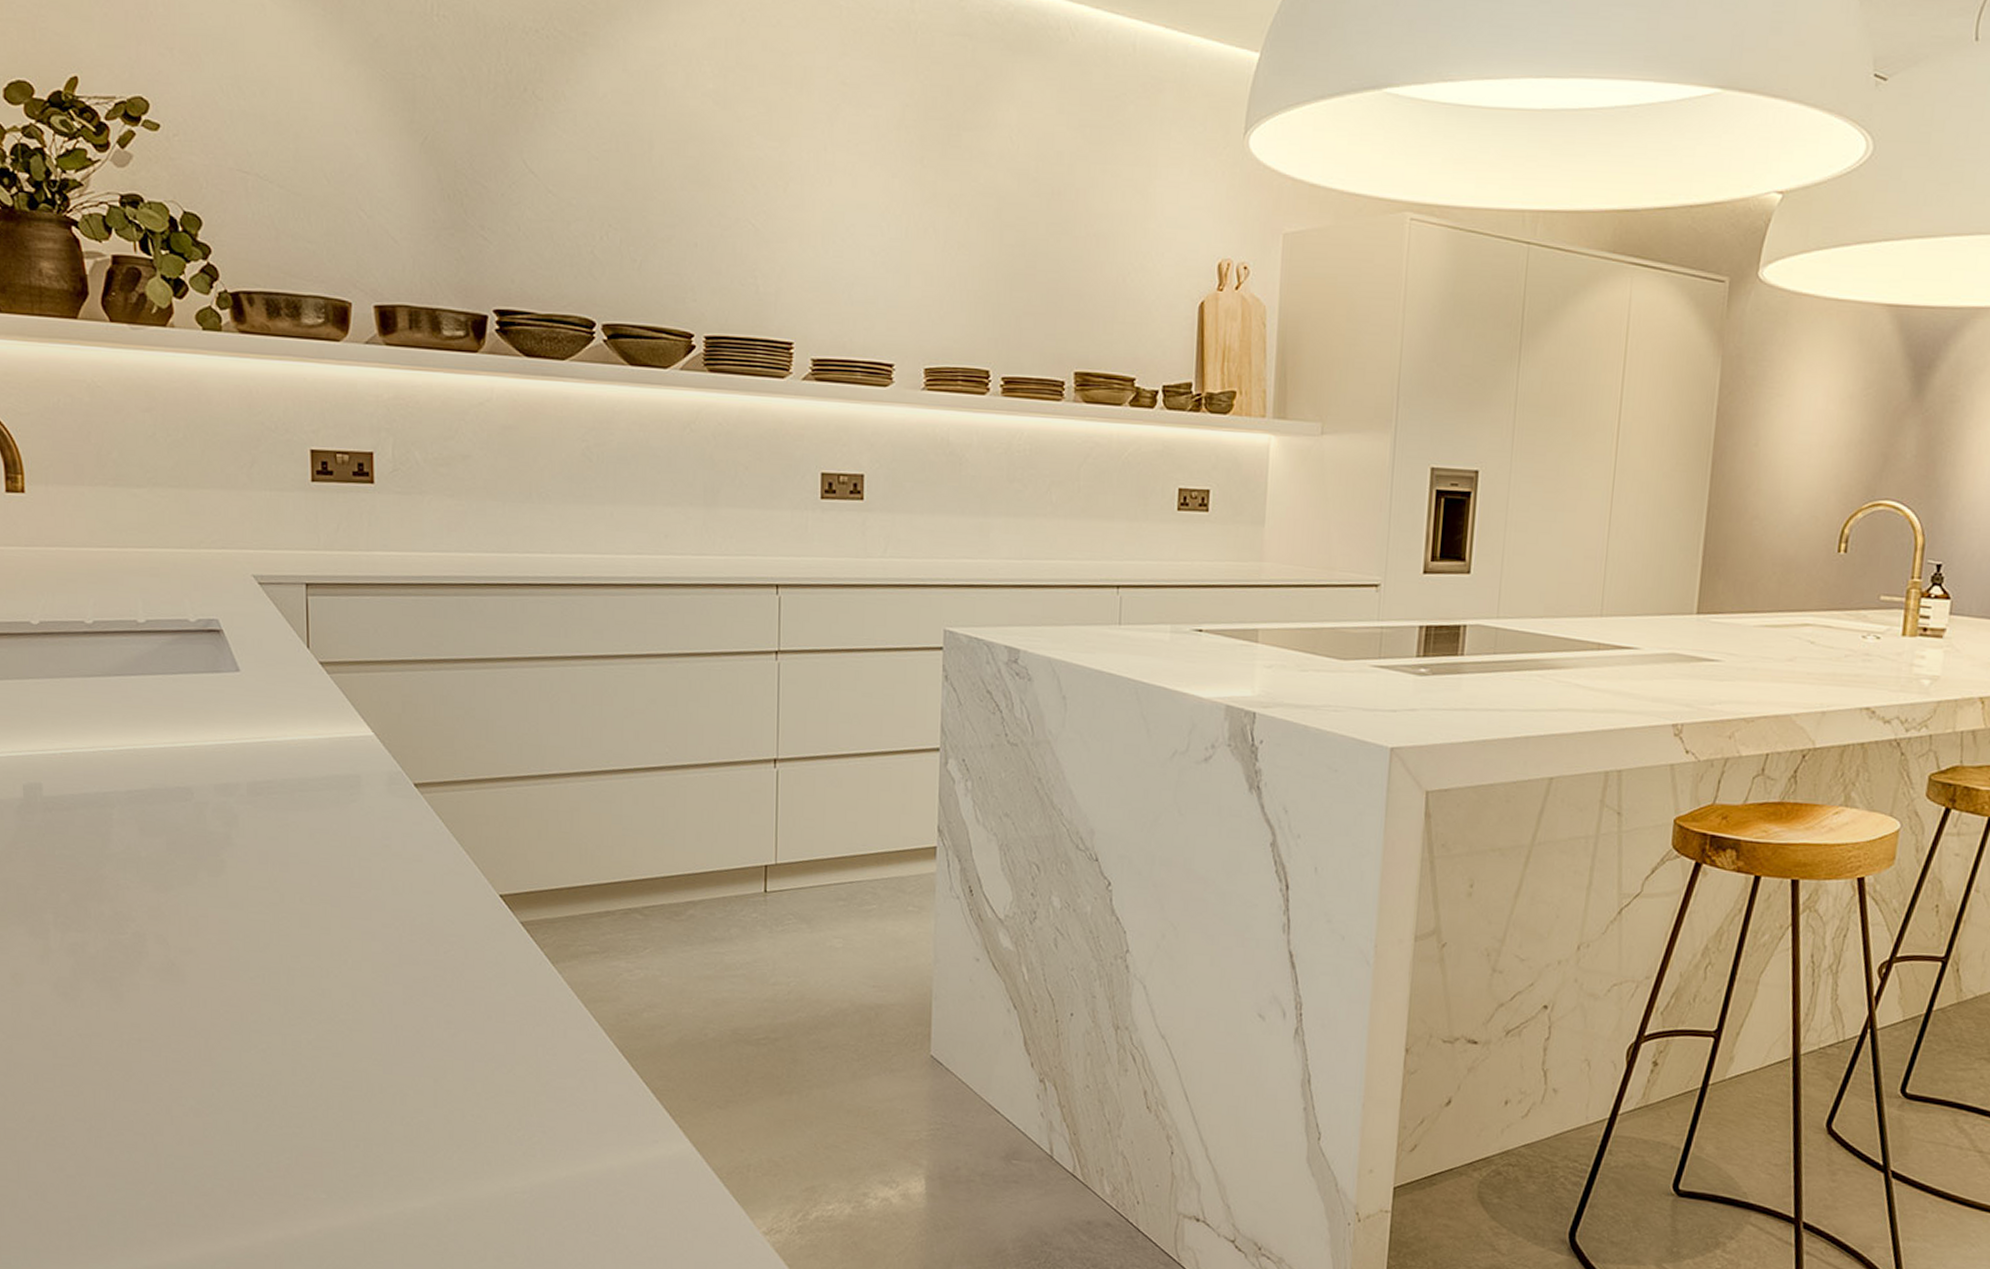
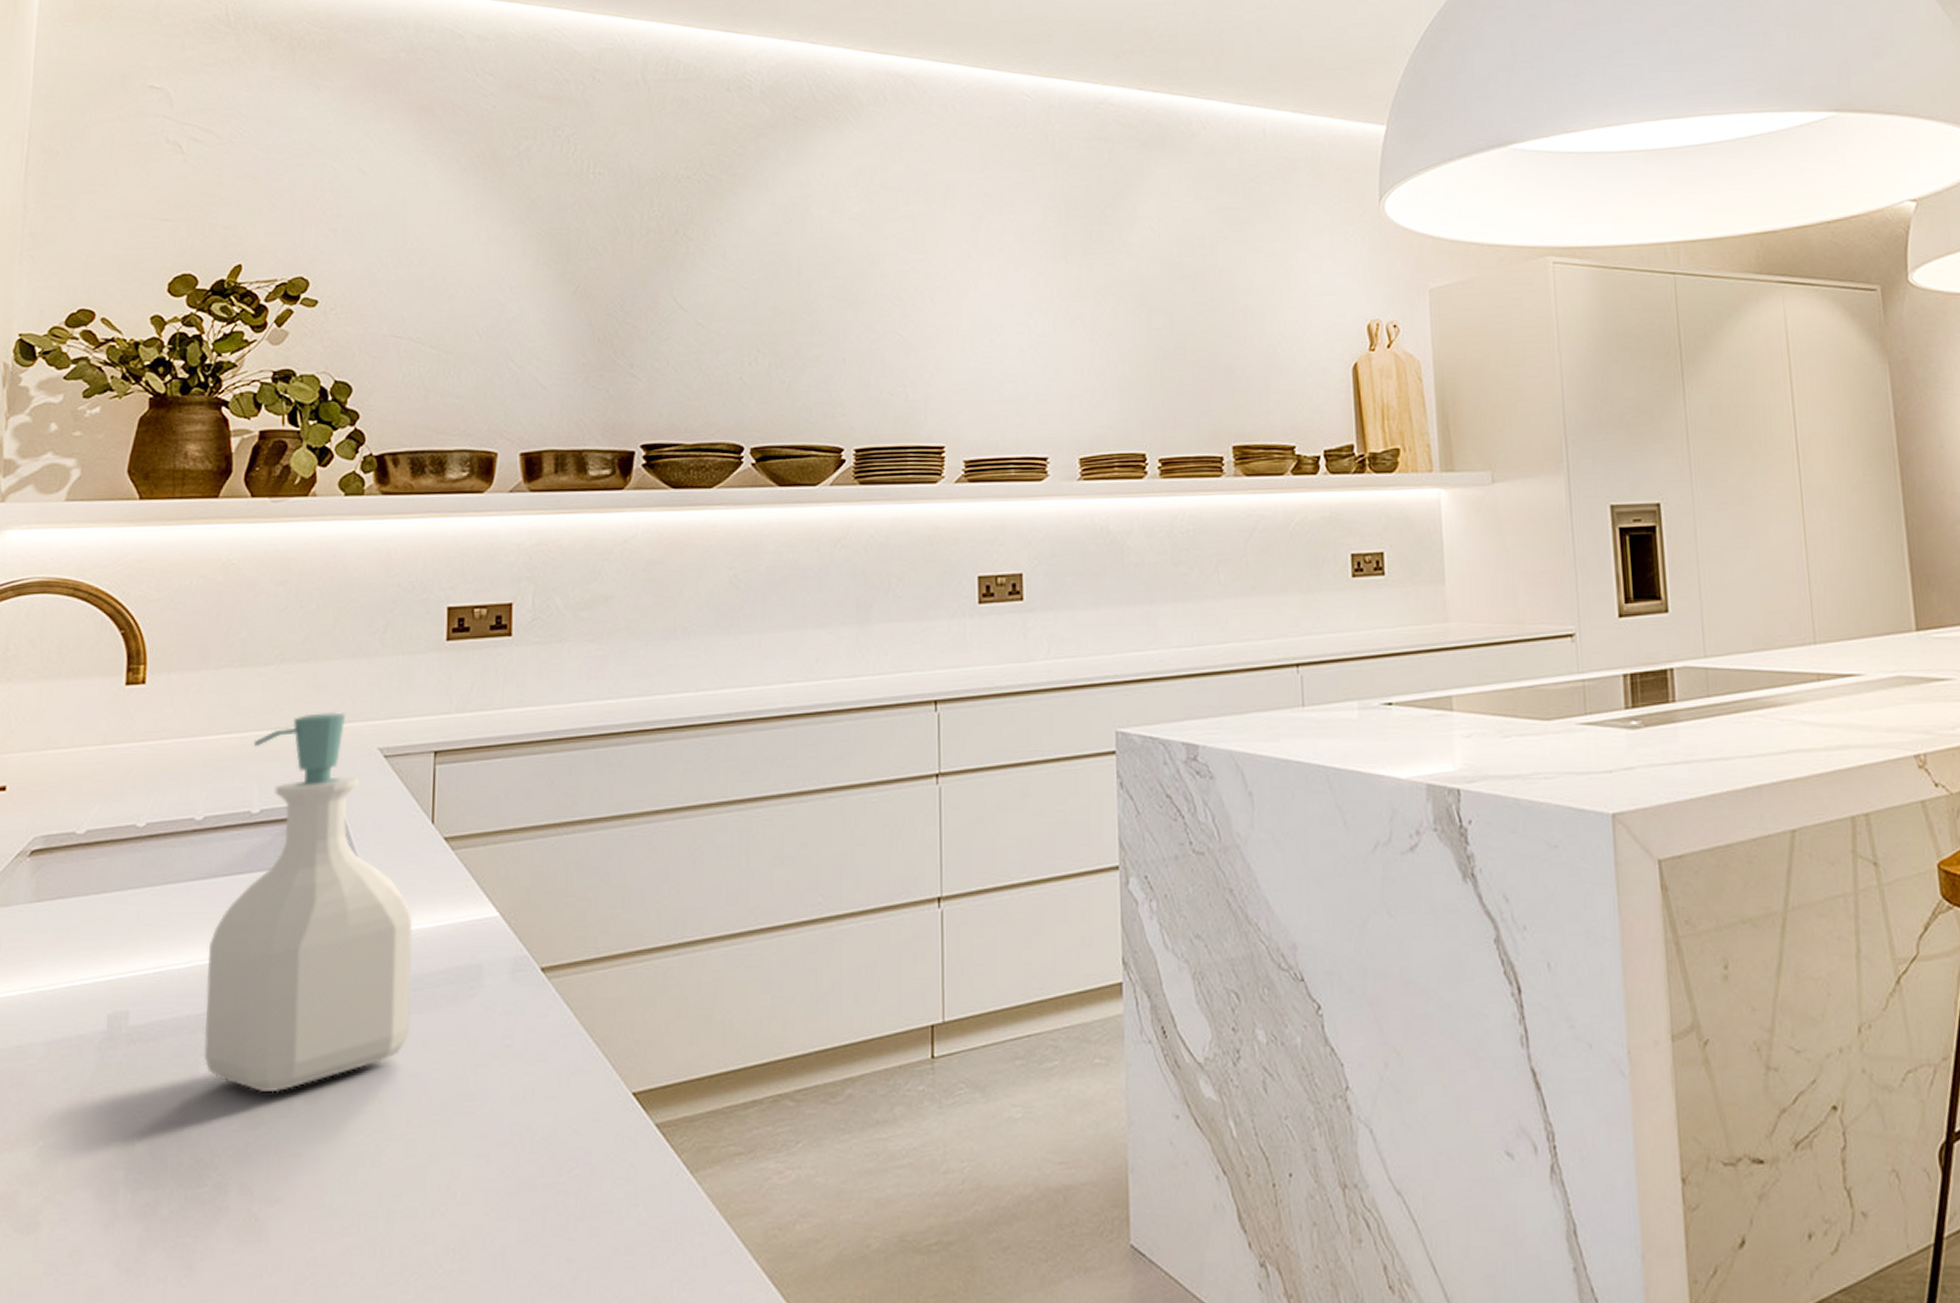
soap bottle: none [108,537,299,865] -> present [203,712,413,1093]

